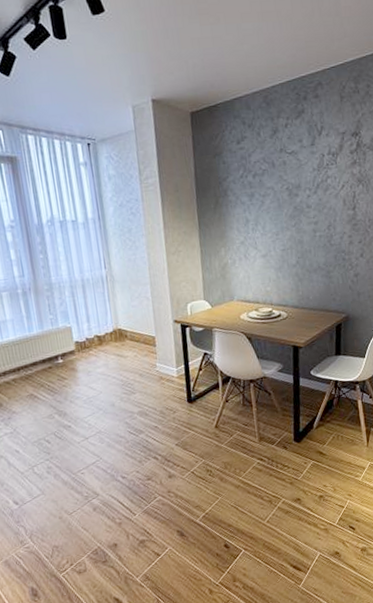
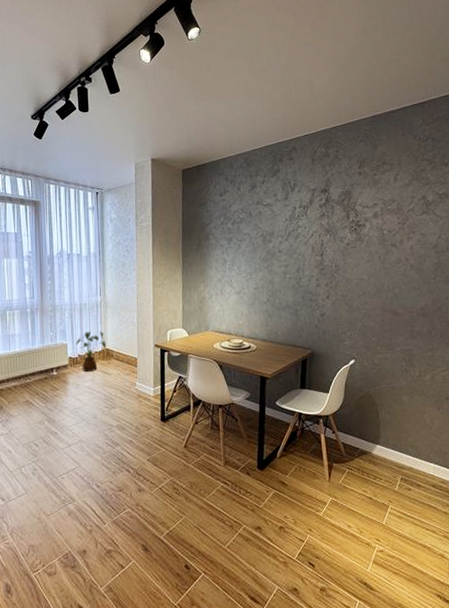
house plant: none [81,309,119,357] -> present [75,331,107,372]

